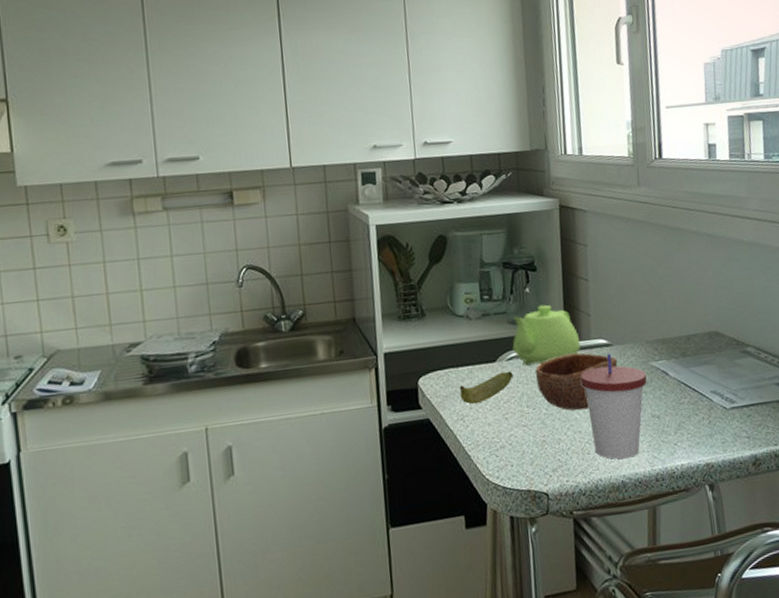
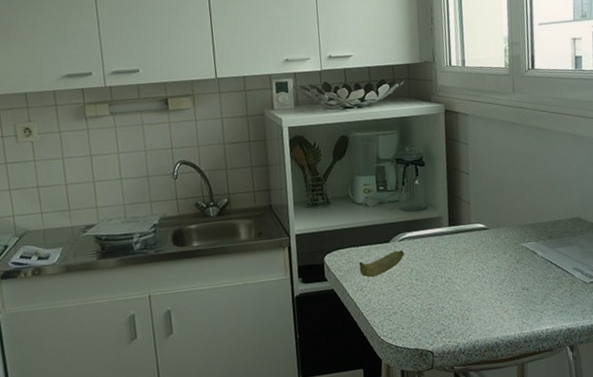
teapot: present [512,304,581,366] -> none [403,194,462,246]
bowl: present [535,352,618,411] -> none [423,235,494,283]
cup: present [580,353,647,459] -> none [461,235,518,324]

